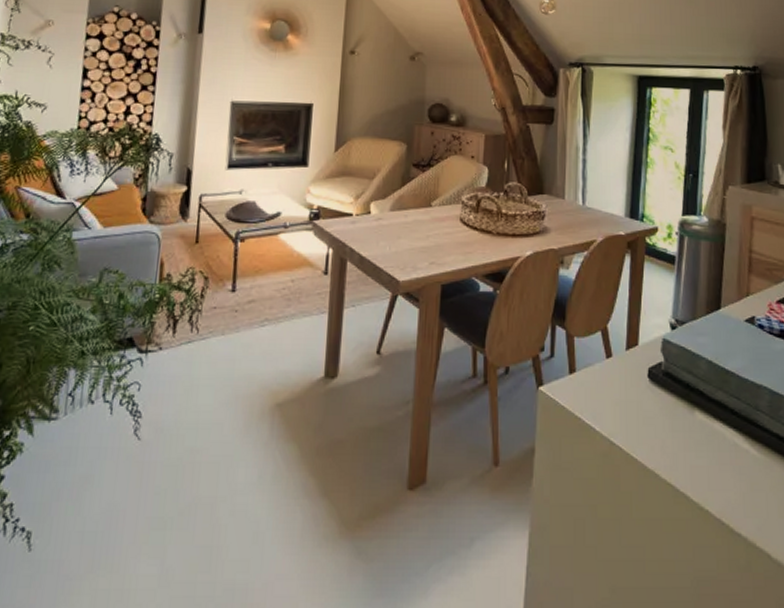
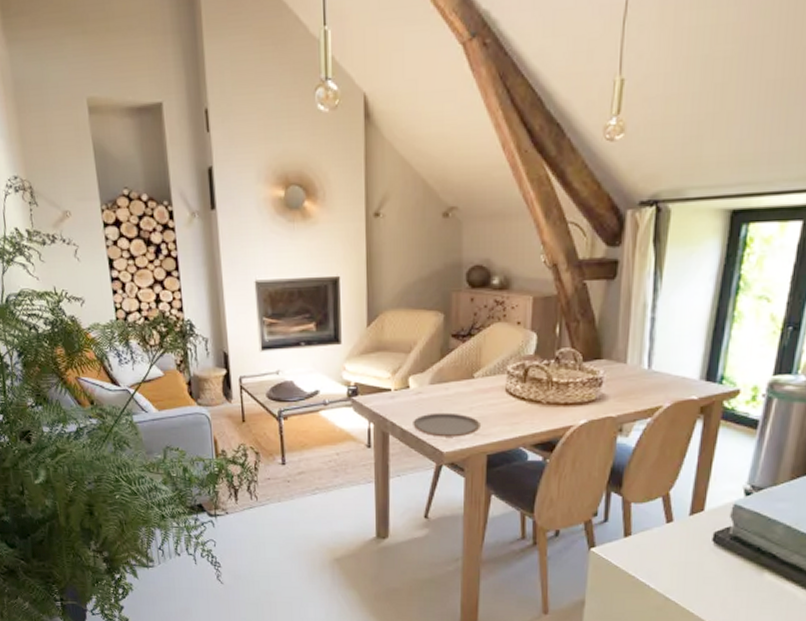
plate: none [371,239,436,266] -> present [413,412,480,437]

